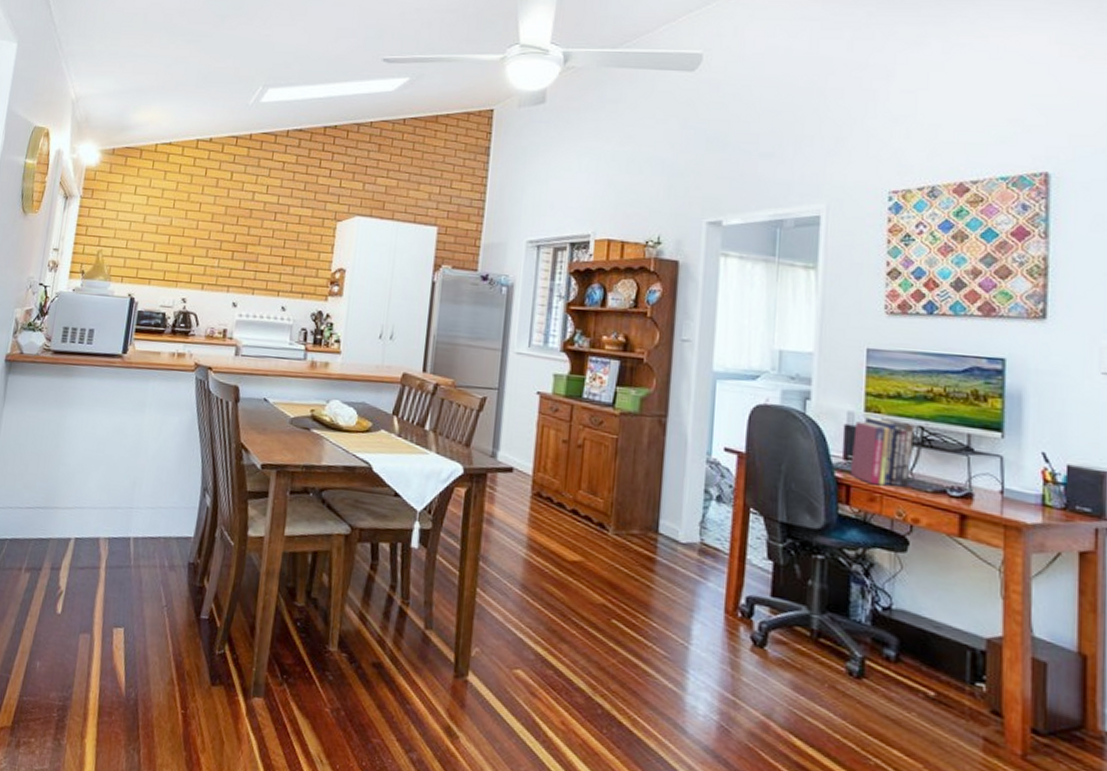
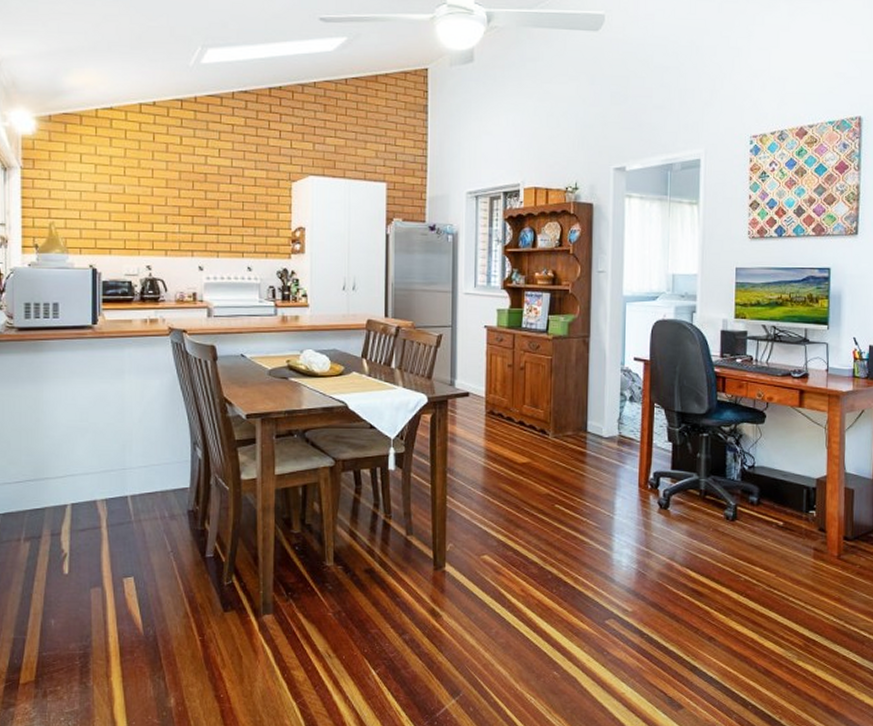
books: present [849,417,915,488] -> none [725,322,769,375]

